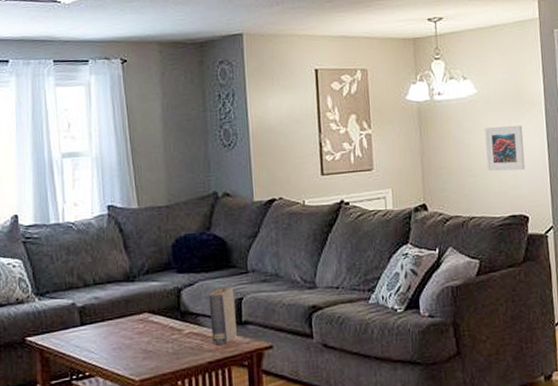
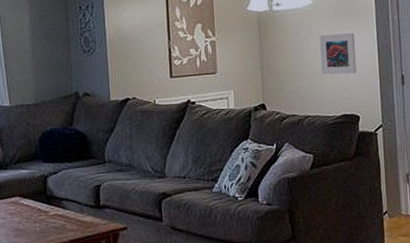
book: present [208,287,237,344] -> none [71,175,96,225]

